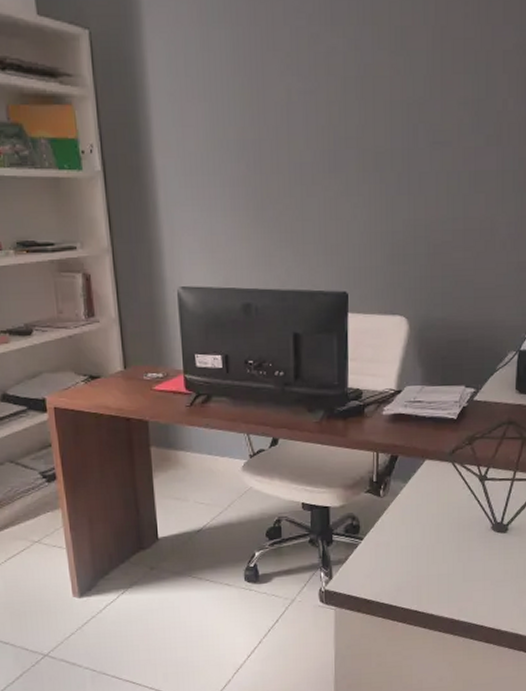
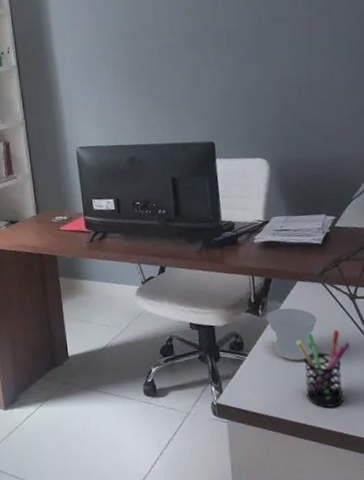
cup: none [387,488,442,545] -> present [265,308,317,361]
pen holder: none [417,513,473,594] -> present [296,330,350,408]

